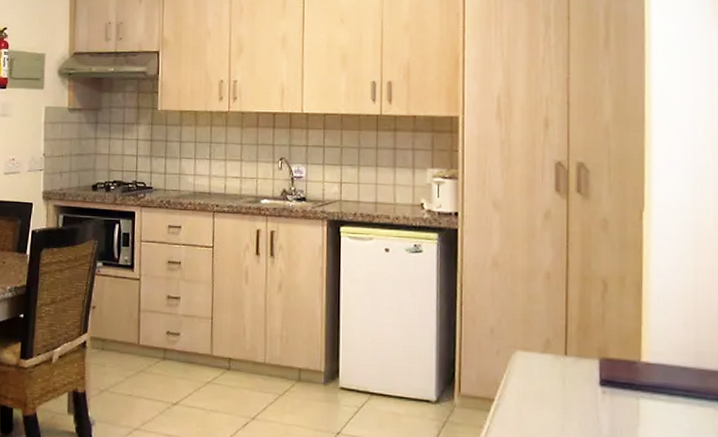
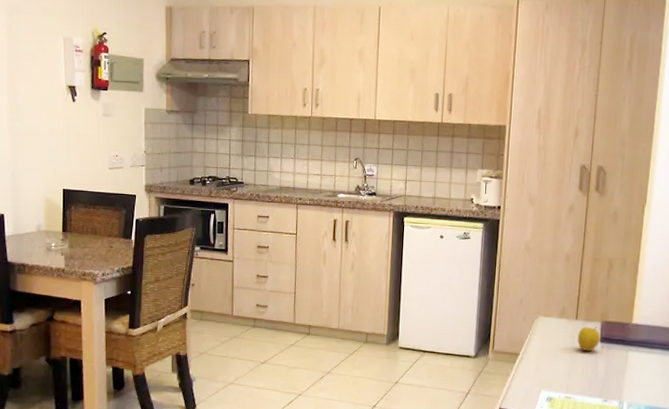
apple: none [570,365,600,398] -> present [578,326,600,352]

